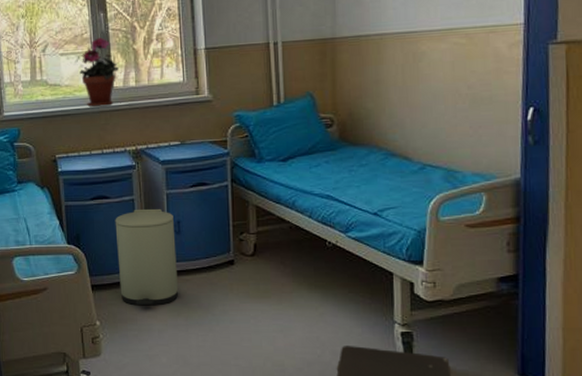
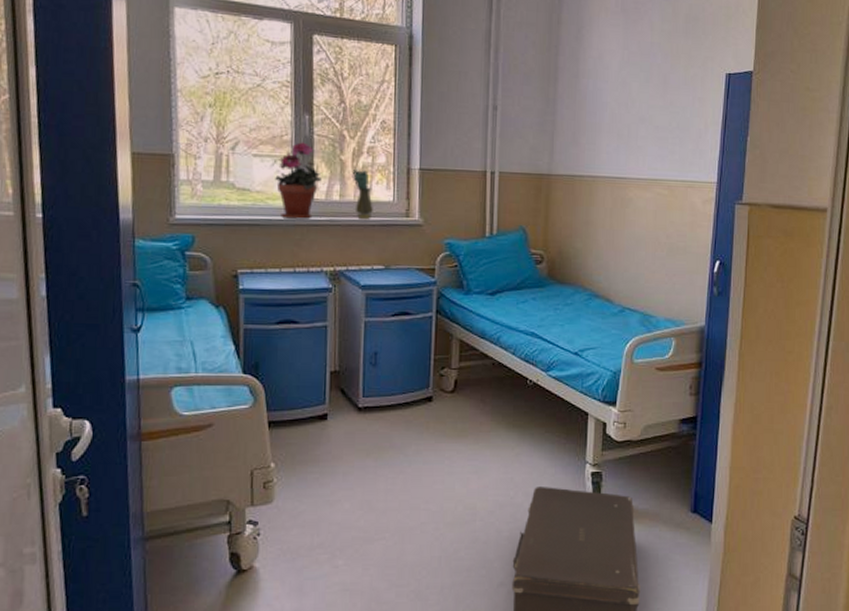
pedal bin: present [115,208,179,306] -> none [302,337,371,446]
vase: none [144,54,167,102] -> present [352,167,374,220]

